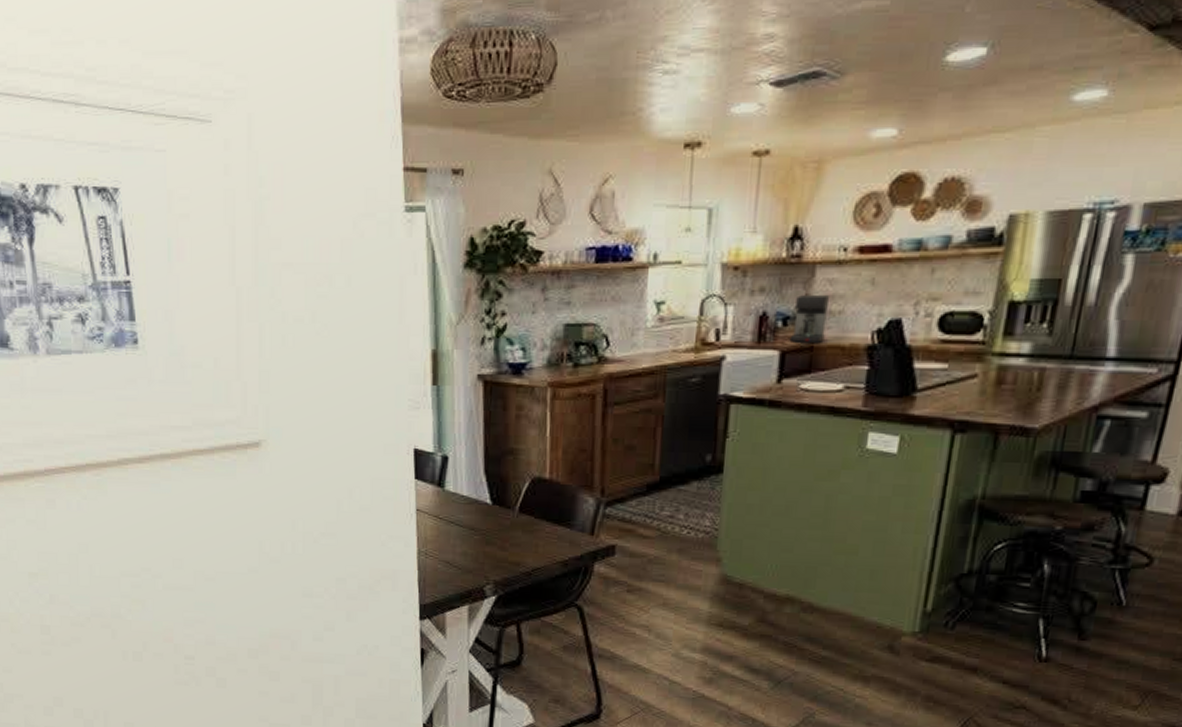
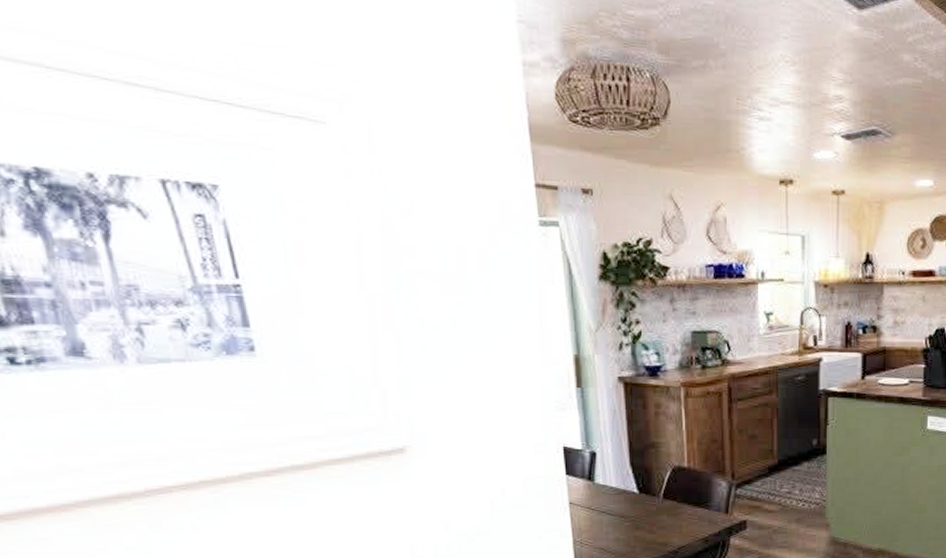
coffee maker: present [789,295,830,344] -> none [868,309,895,348]

